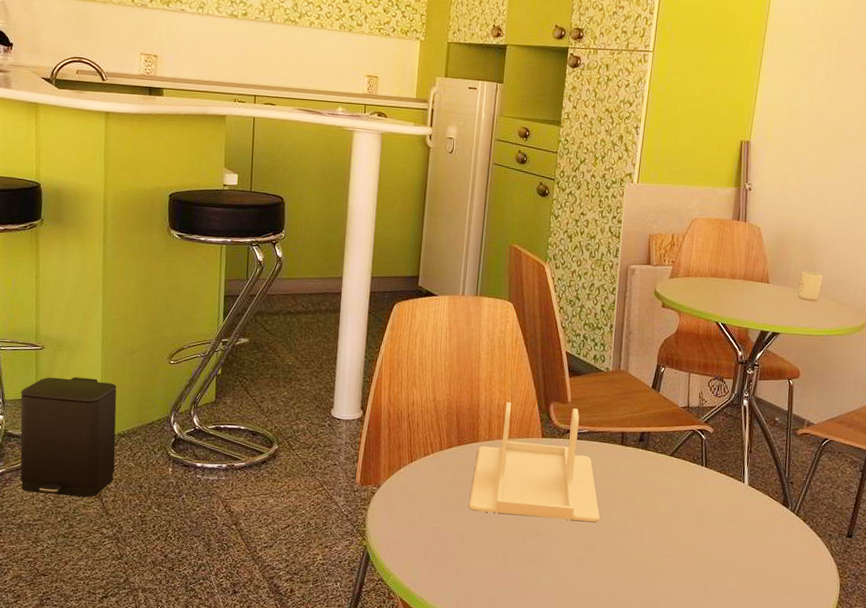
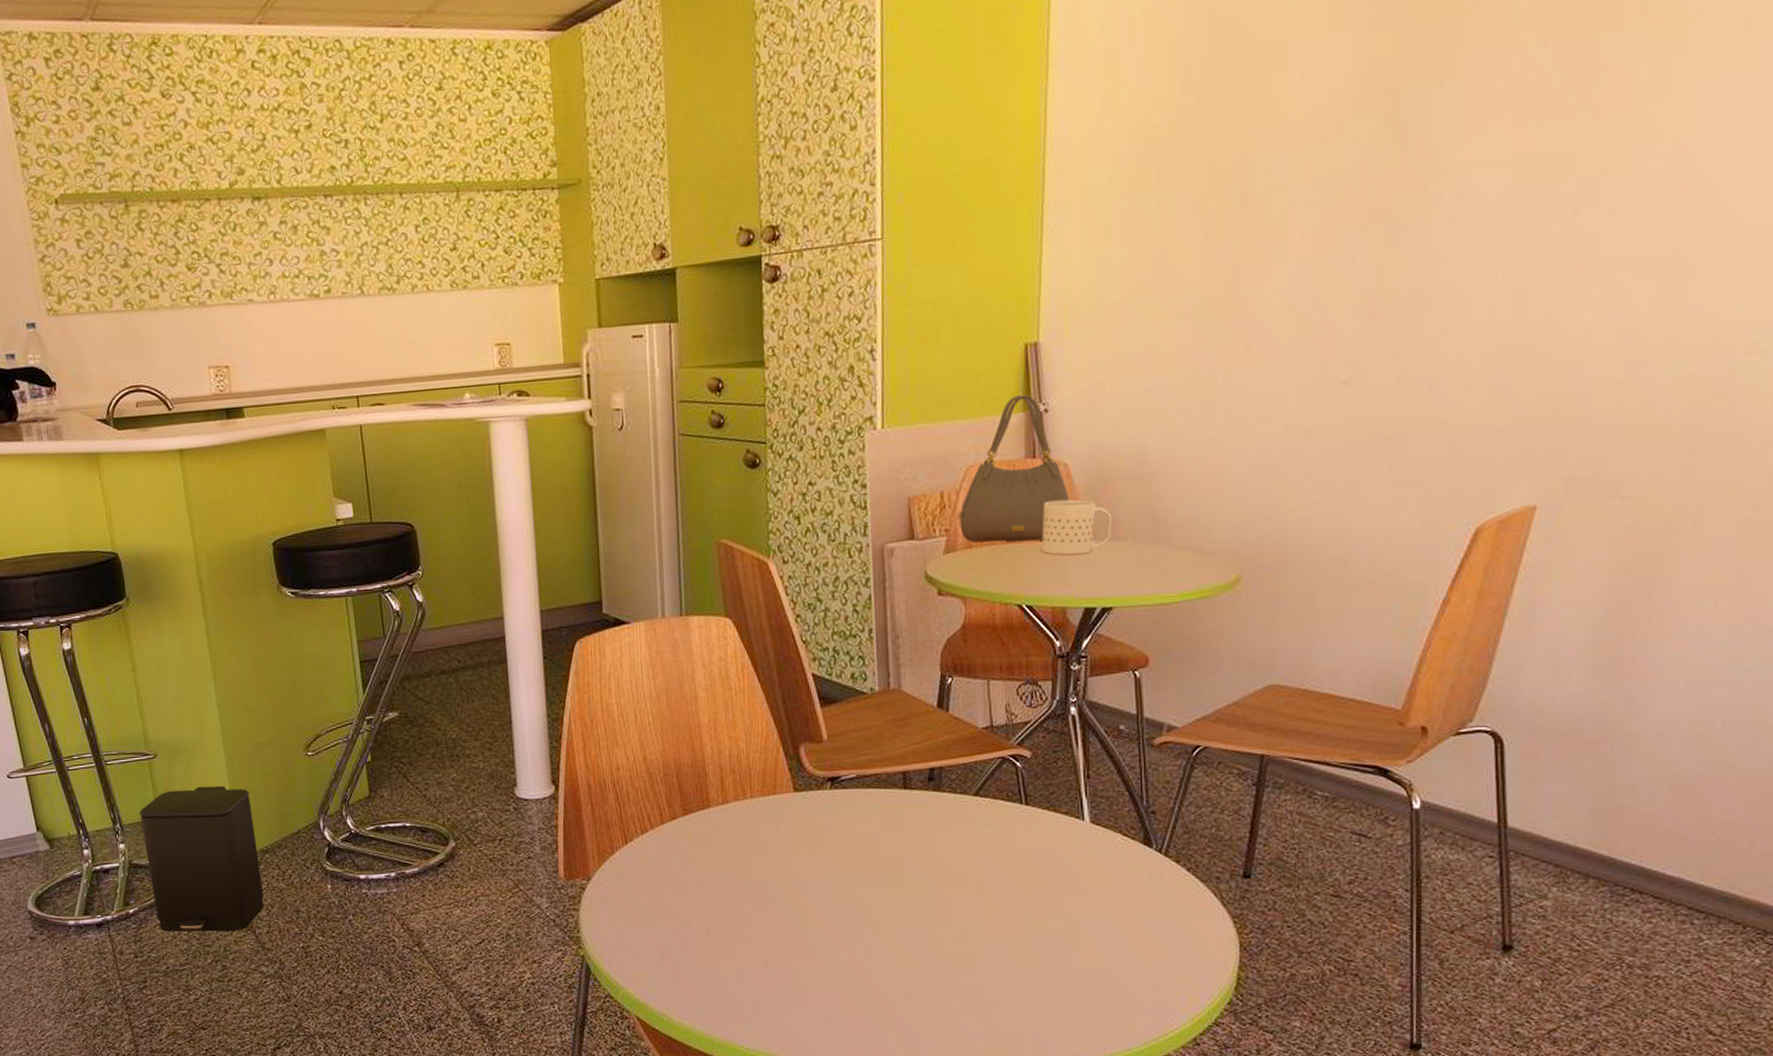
napkin holder: present [469,402,600,522] -> none [708,748,887,897]
handbag: none [682,175,759,279] -> present [958,395,1070,542]
mug: none [736,252,786,293] -> present [1041,499,1112,556]
mug: present [798,271,824,302] -> none [1134,514,1170,557]

